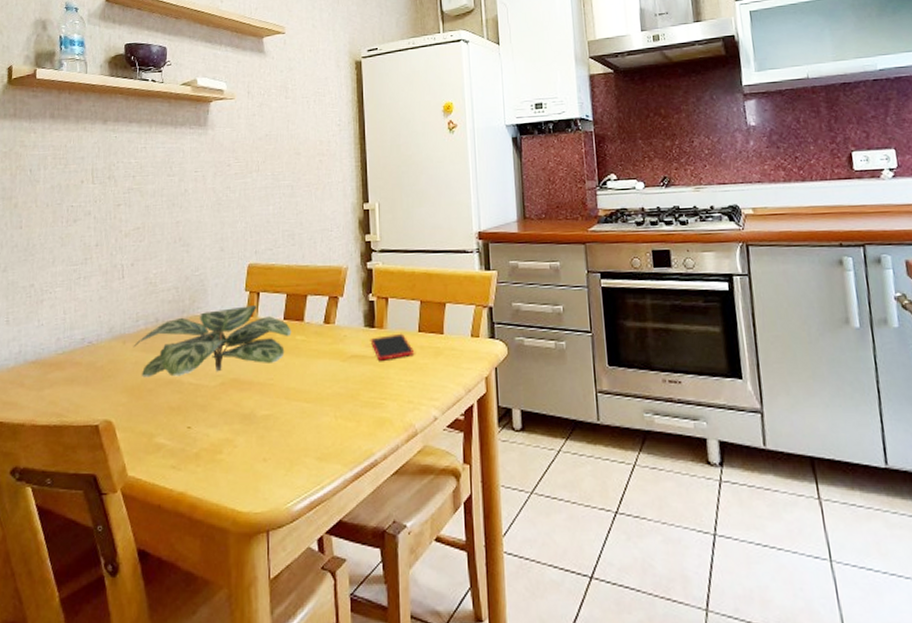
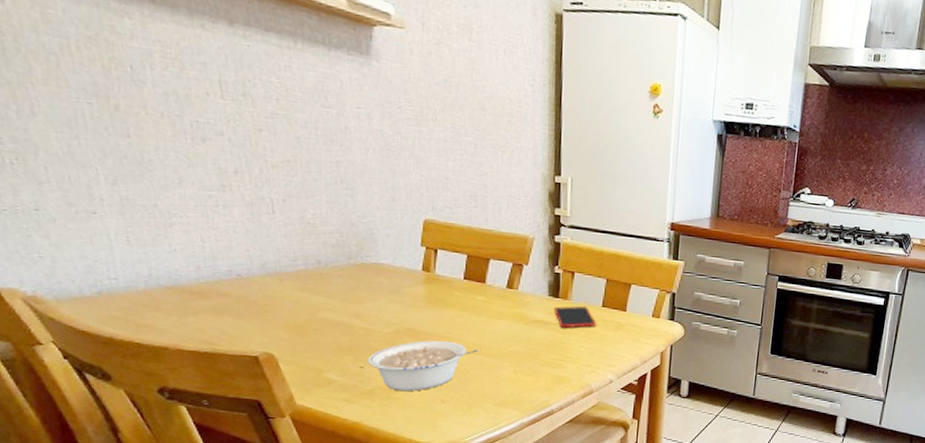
plant: present [133,305,292,378] -> none [292,260,472,321]
legume: none [195,389,301,452] -> present [368,340,481,392]

